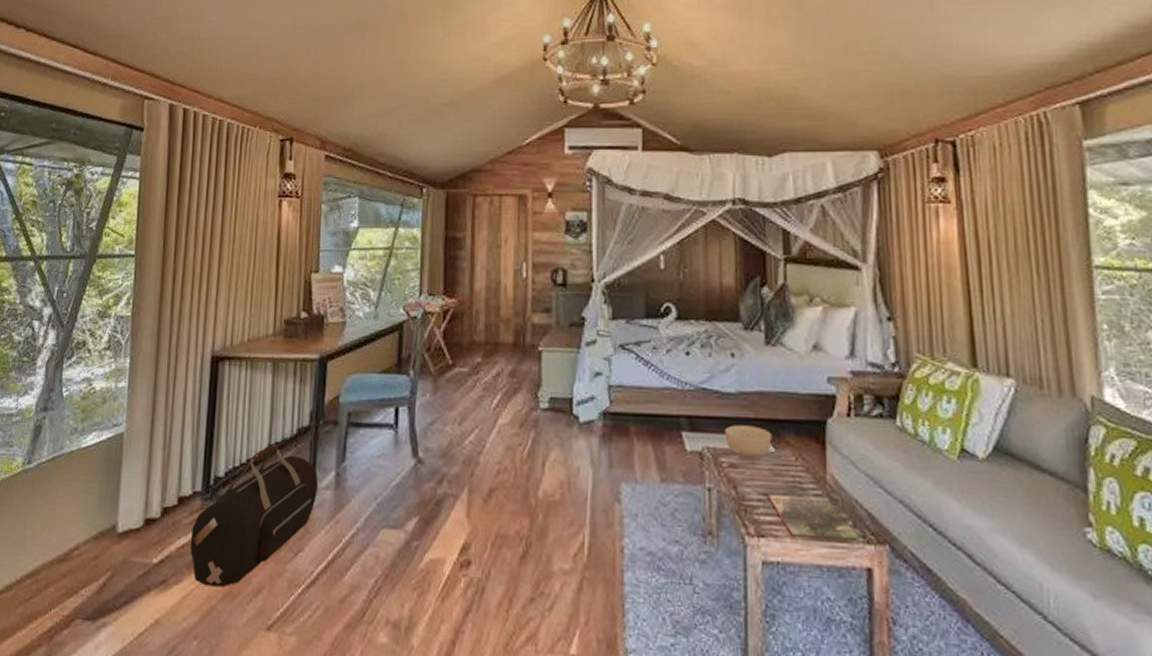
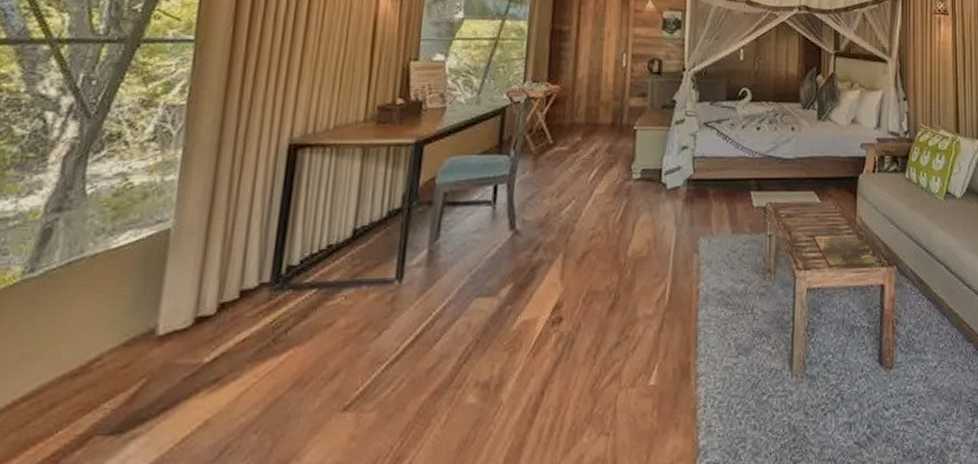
duffel bag: present [190,443,319,588] -> none [252,227,409,377]
bowl: present [724,425,772,461] -> none [784,183,819,211]

